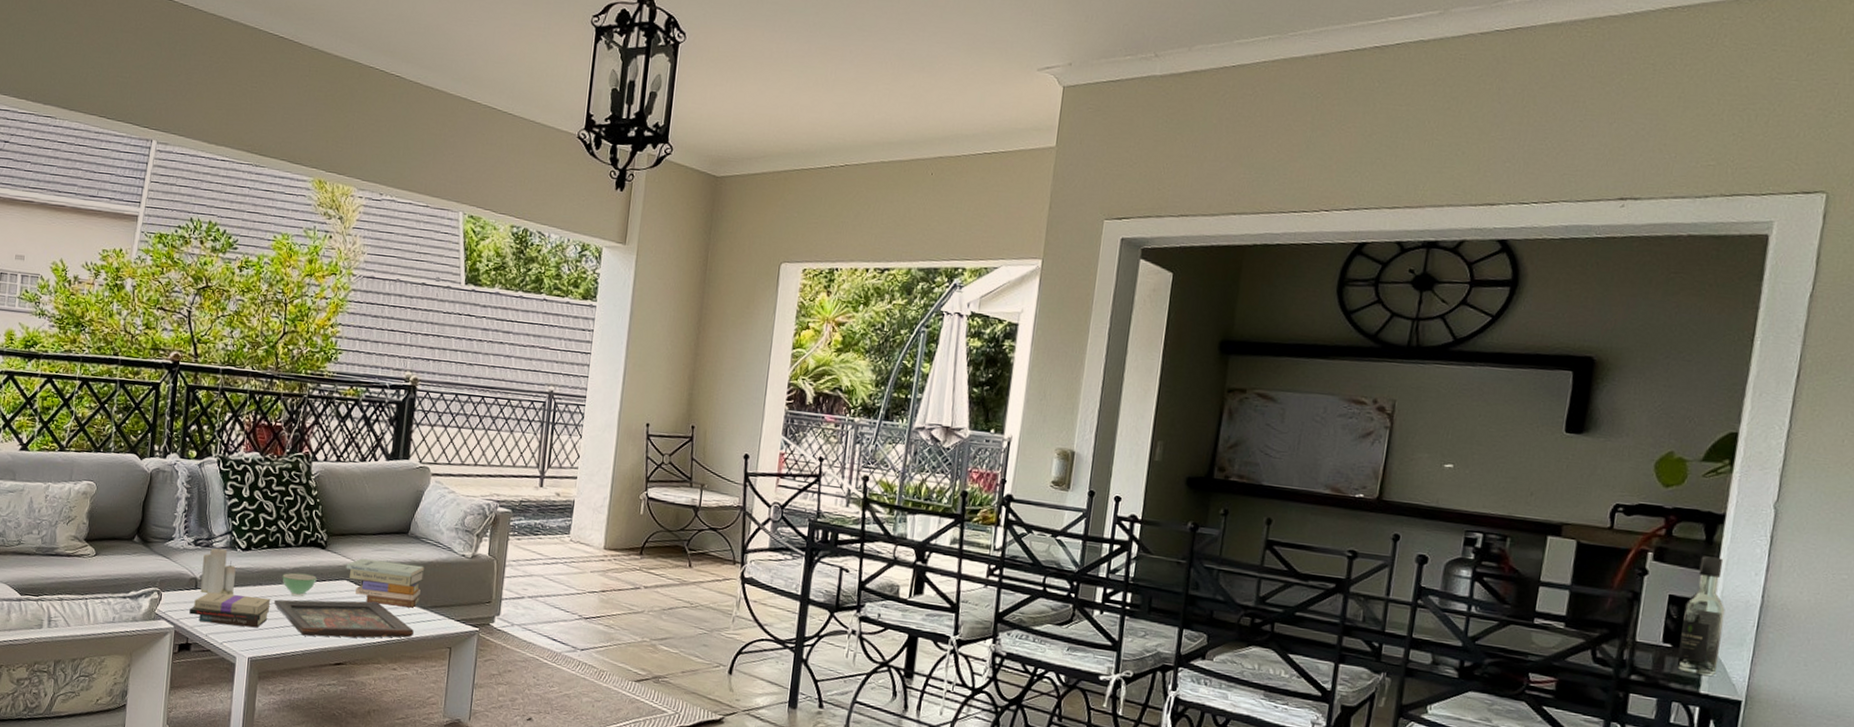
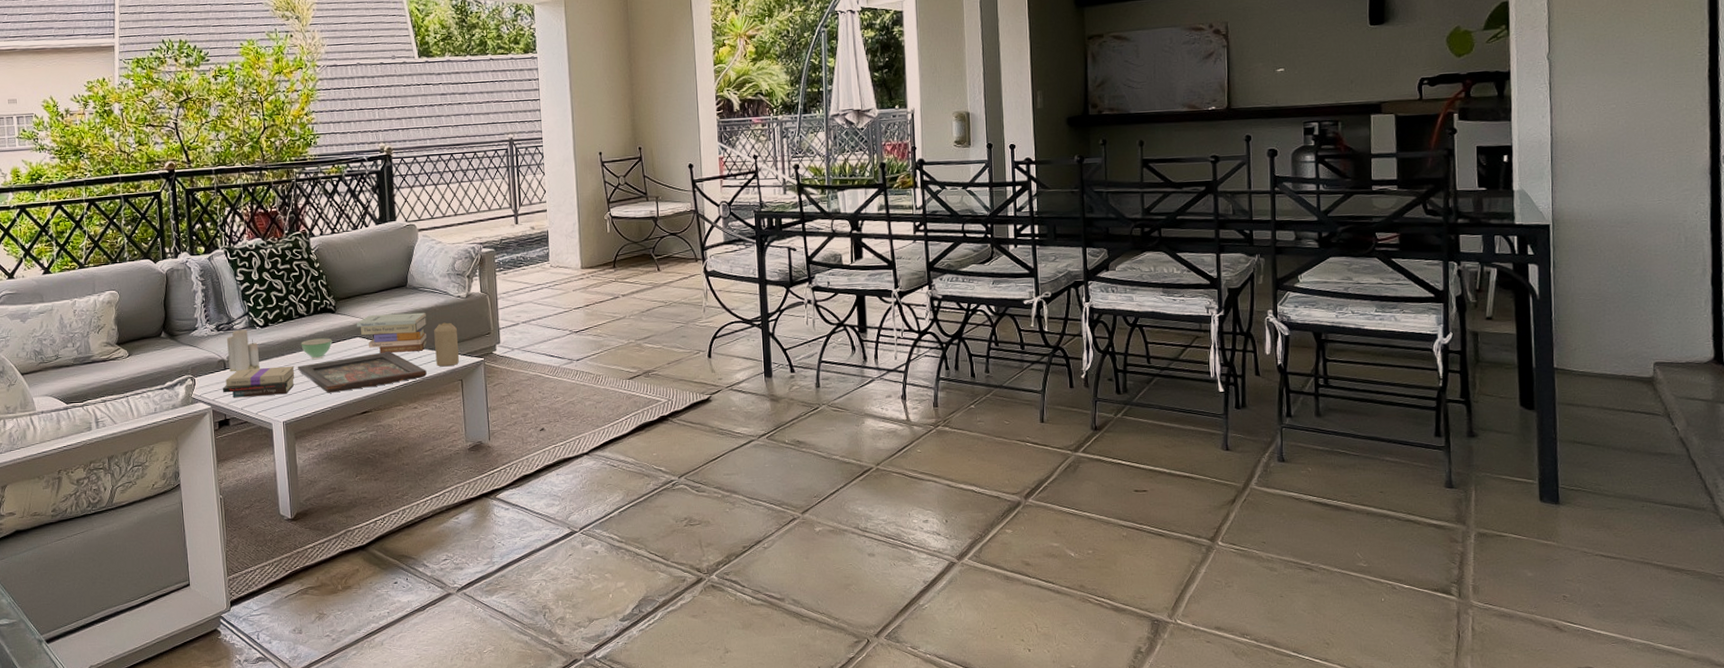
candle: none [426,581,455,631] -> present [434,322,459,367]
bottle: present [1677,556,1725,676] -> none [1491,108,1526,209]

